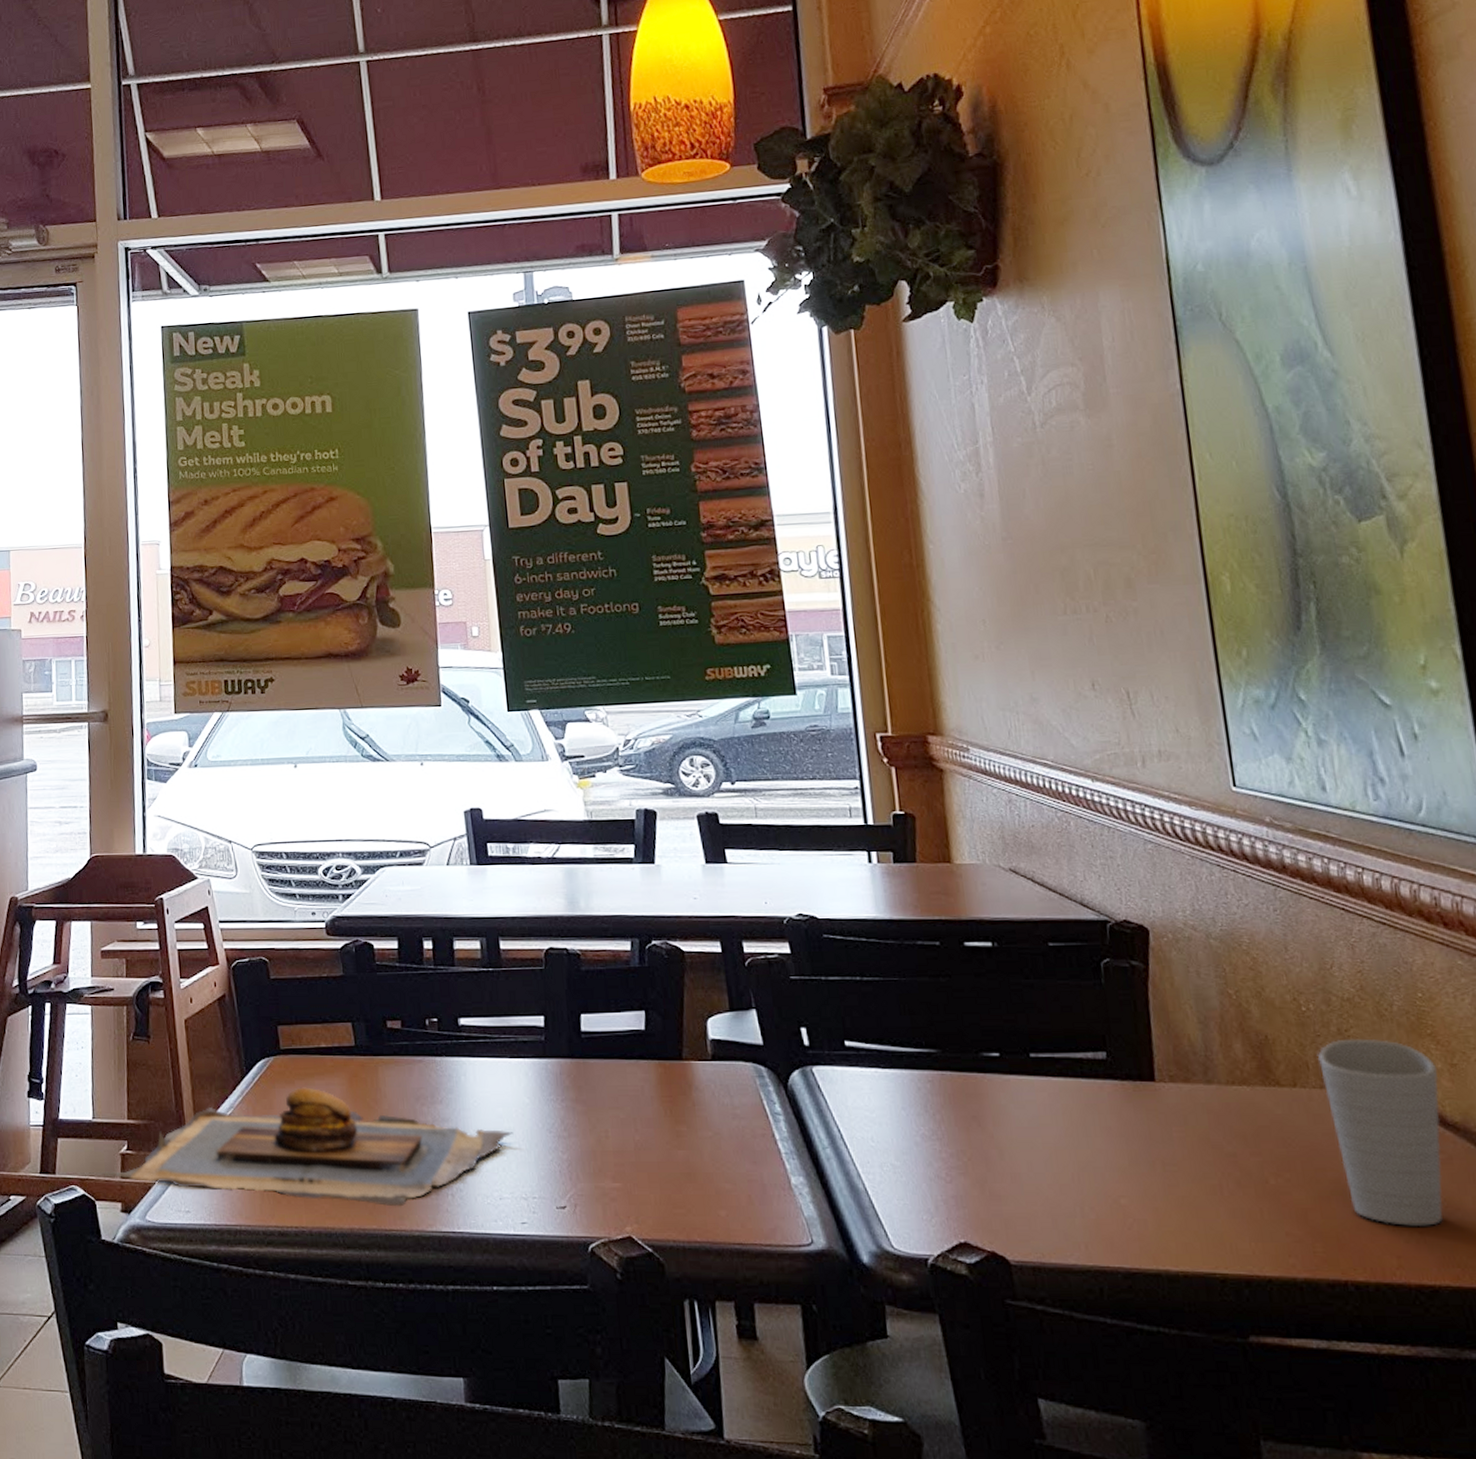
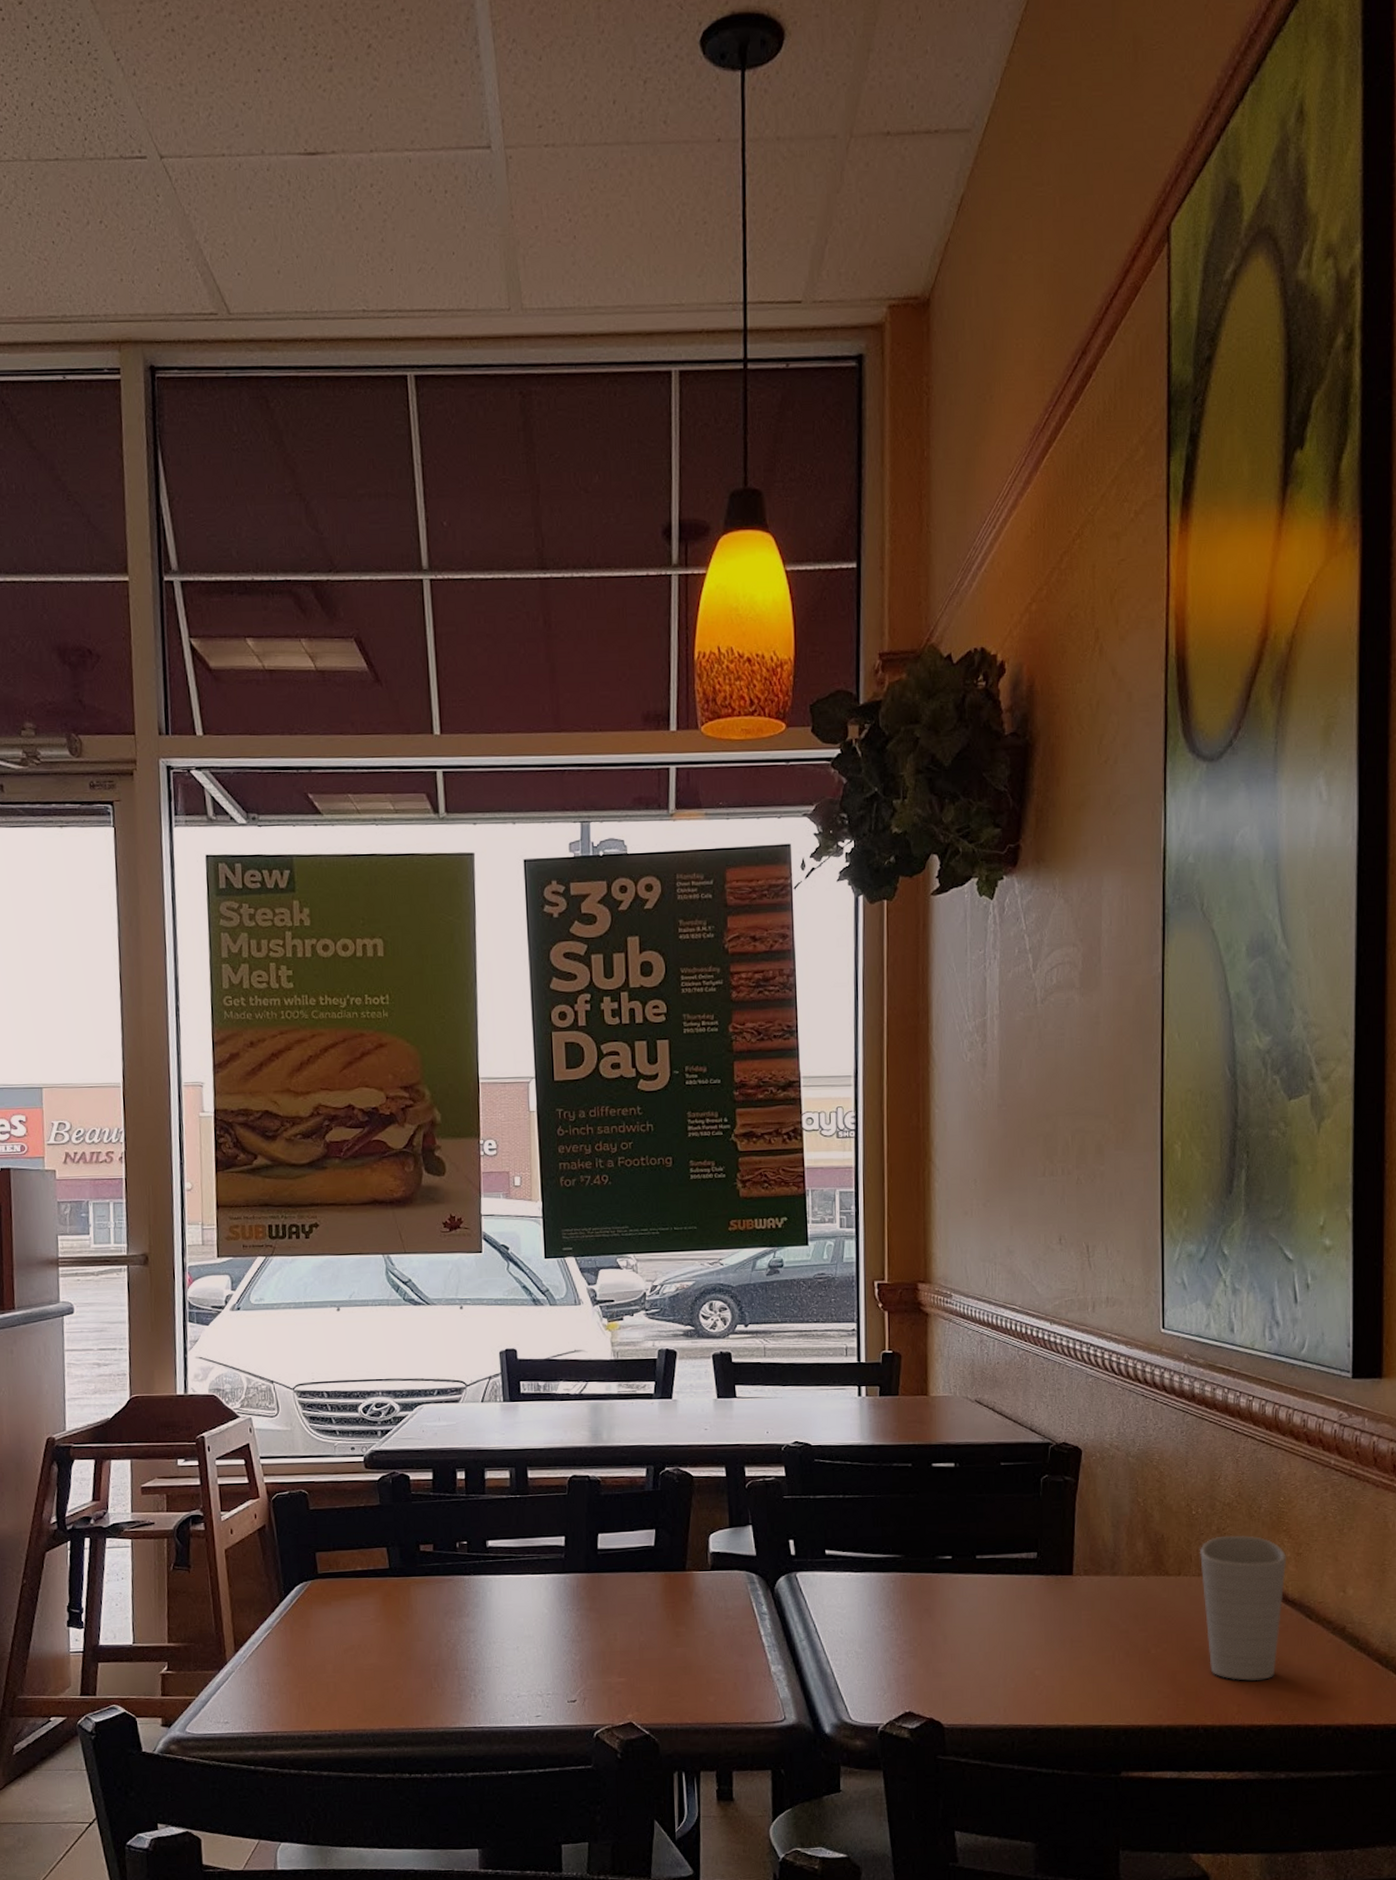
sandwich: present [100,1087,514,1207] -> none [141,1607,533,1709]

